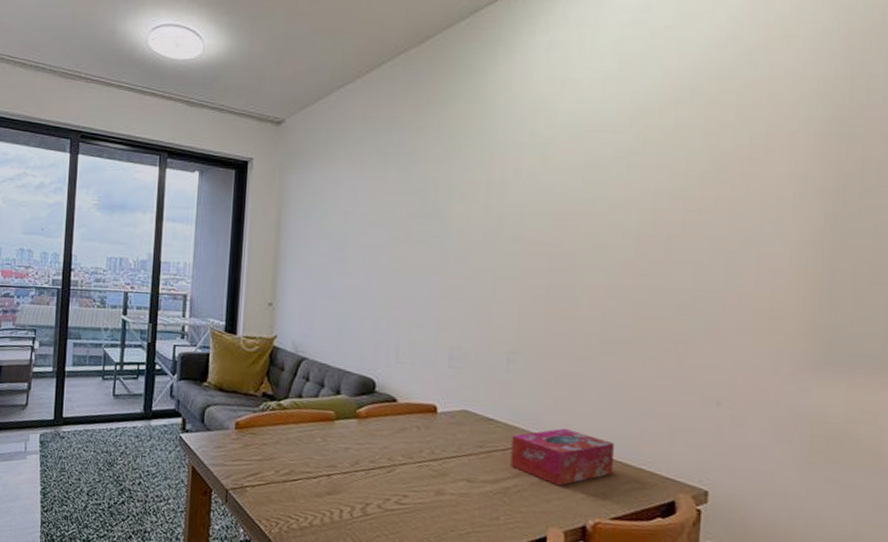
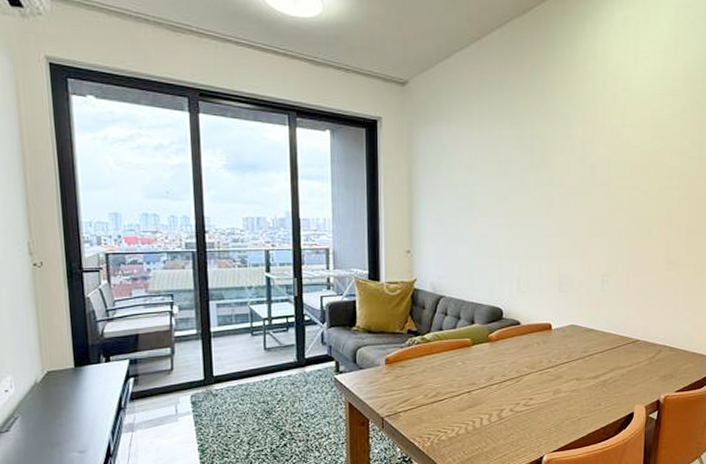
tissue box: present [510,428,614,486] -> none [607,329,676,374]

